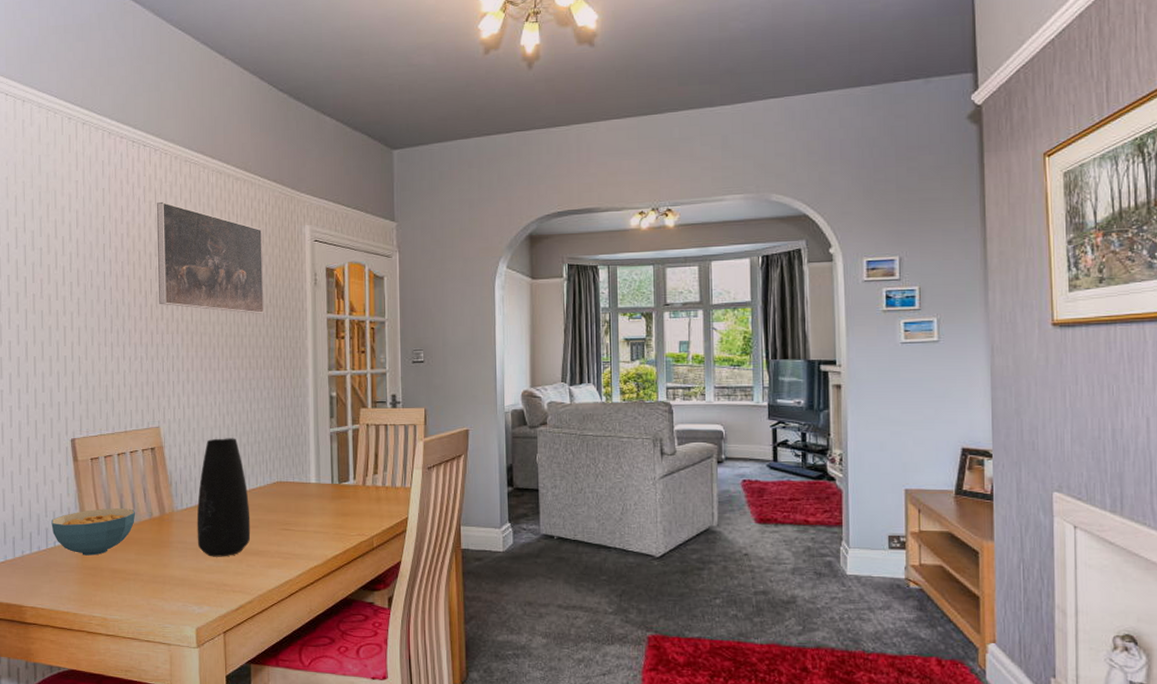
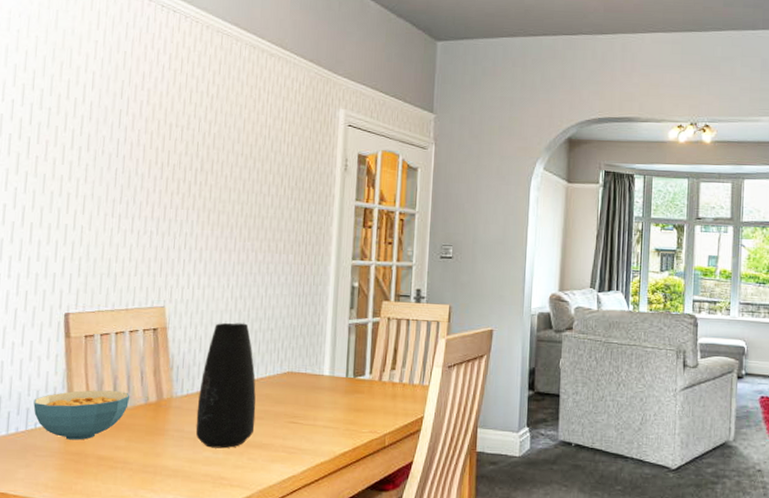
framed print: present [156,201,264,314] -> none [176,71,294,196]

